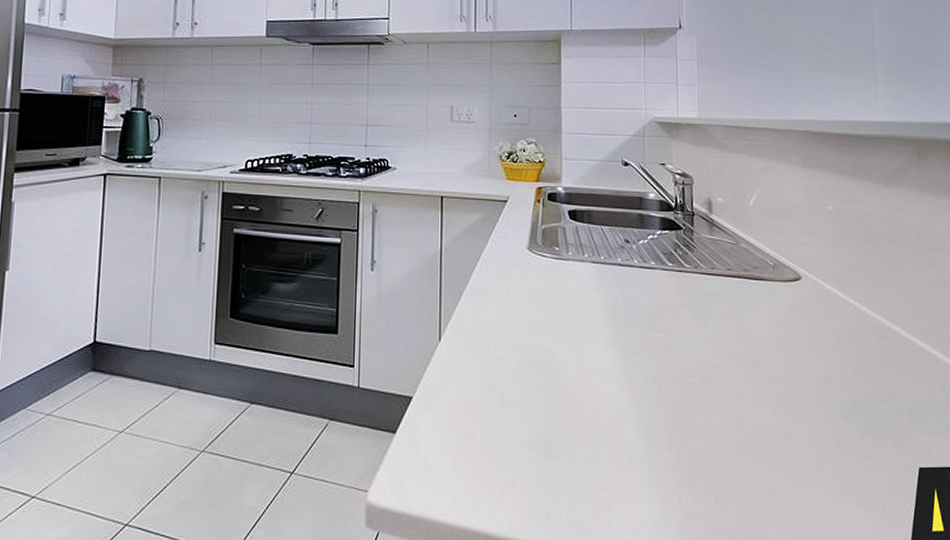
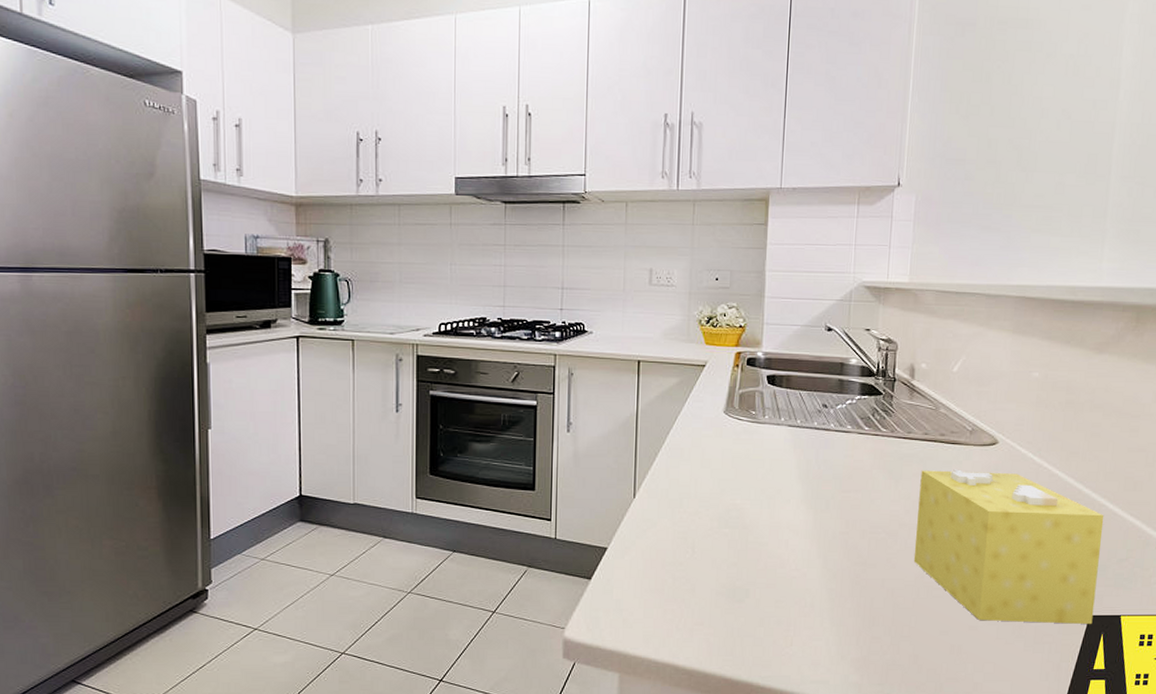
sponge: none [728,307,923,479] -> present [913,469,1104,625]

